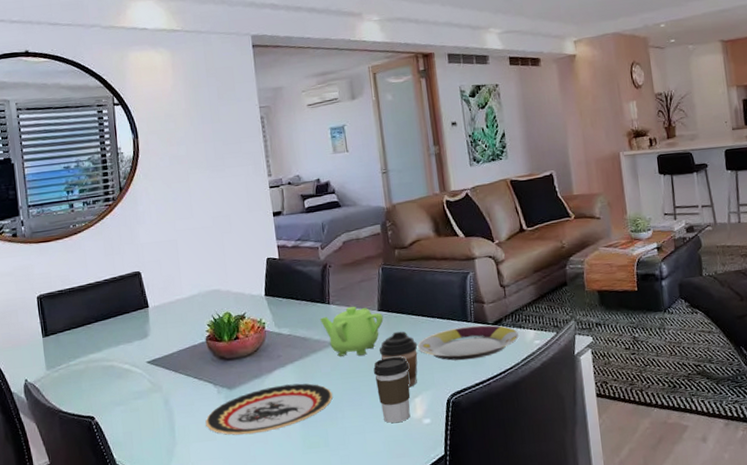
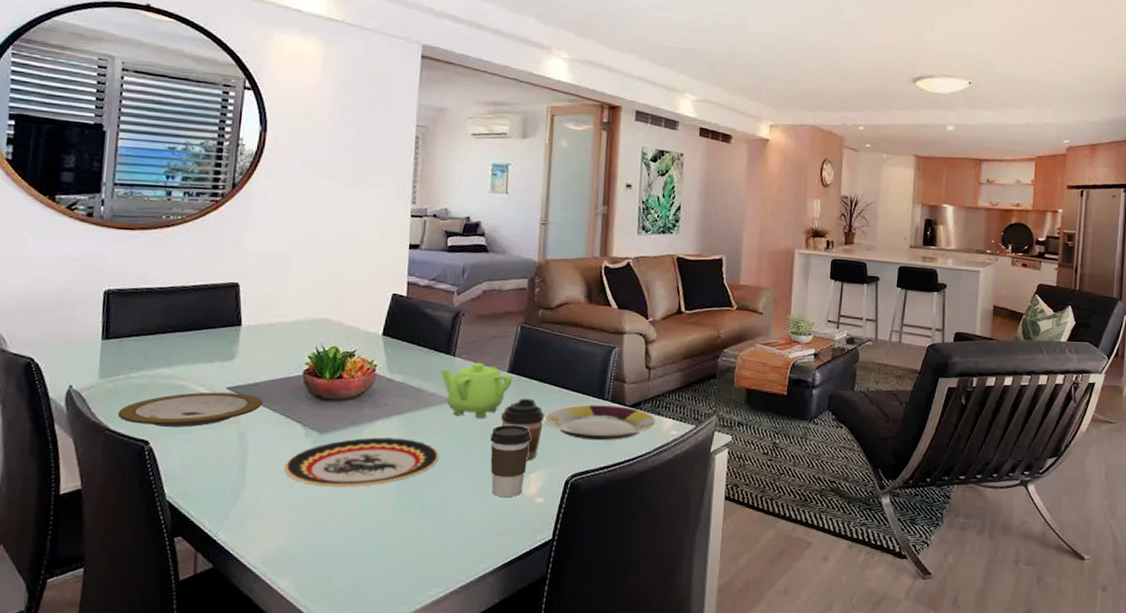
plate: none [66,364,178,404] -> present [117,392,263,427]

